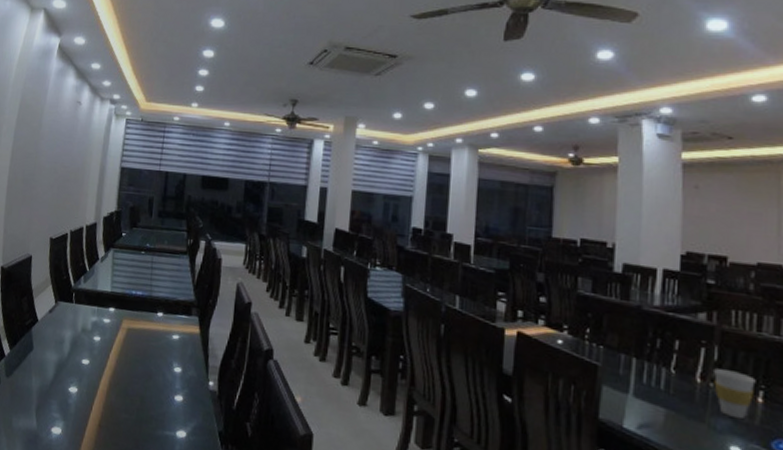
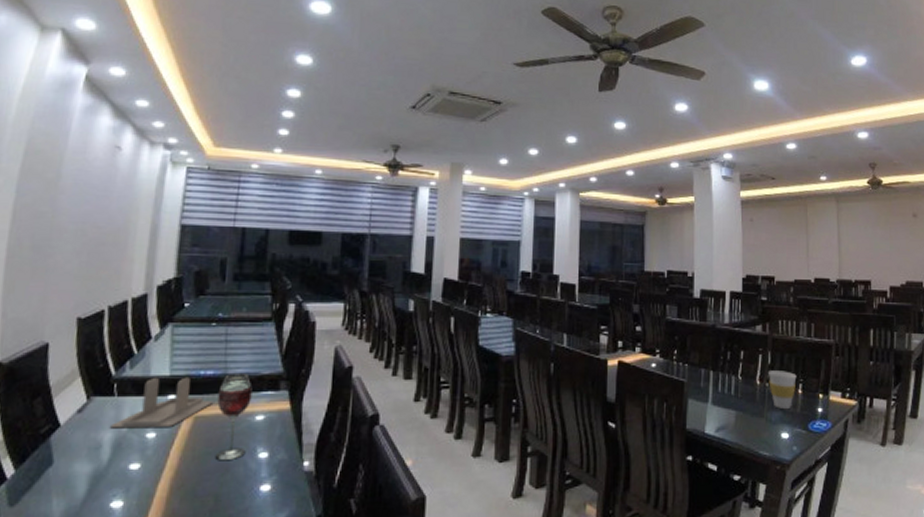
napkin holder: none [70,291,142,335] -> present [110,377,214,429]
wineglass: none [141,296,171,369] -> present [215,374,253,460]

